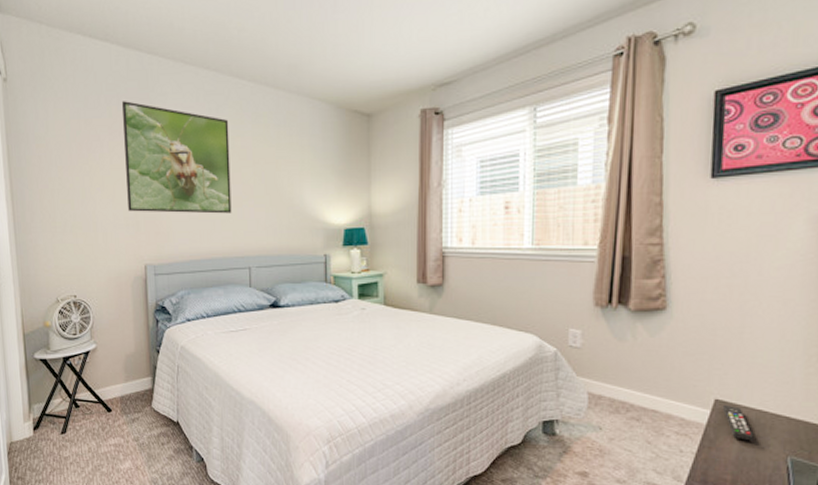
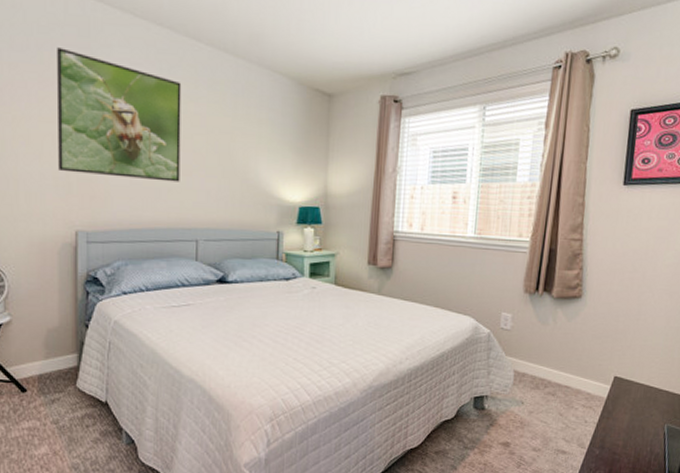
remote control: present [722,404,754,441] -> none [619,380,642,412]

